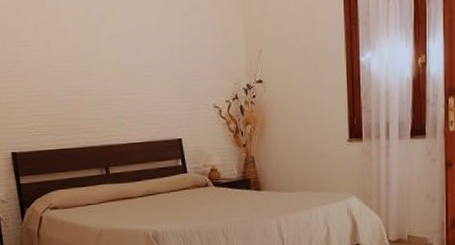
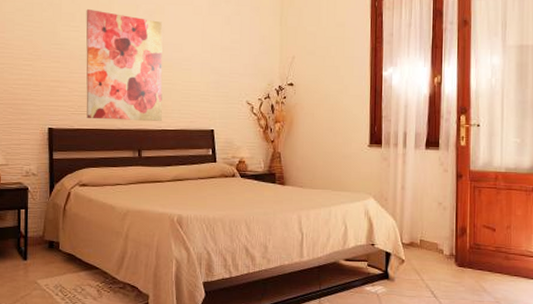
wall art: none [34,19,126,140] -> present [86,8,163,121]

